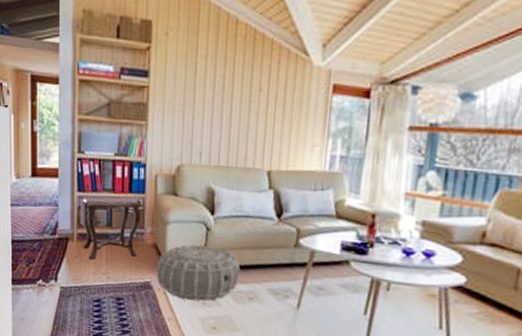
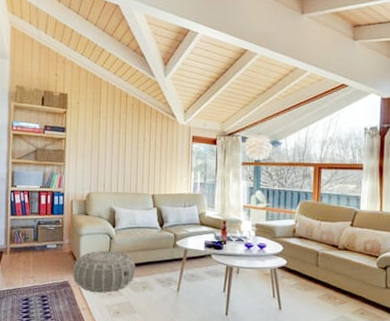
side table: present [80,195,141,260] -> none [12,217,61,267]

